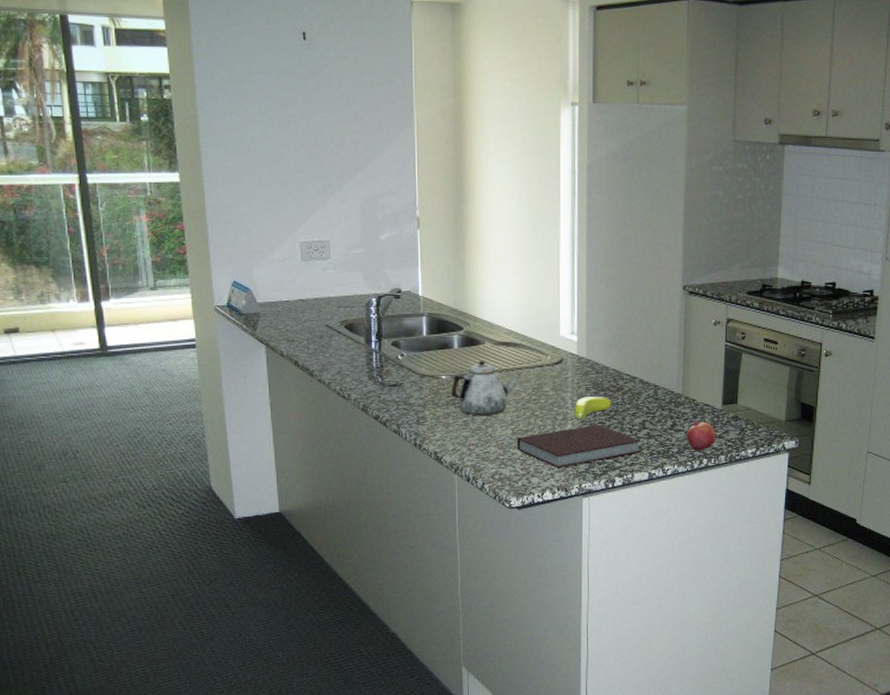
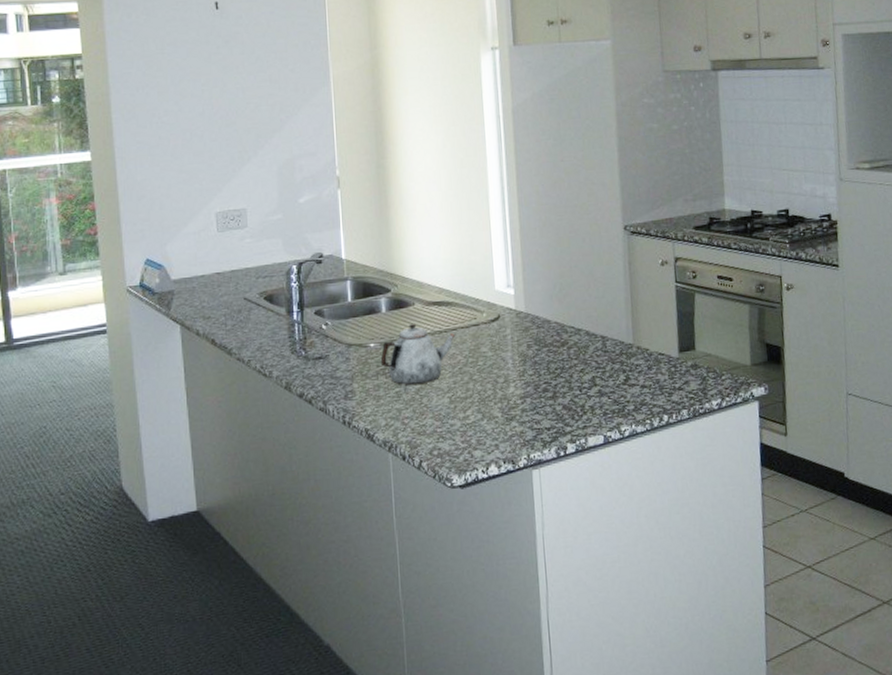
notebook: present [517,424,641,469] -> none [455,384,593,438]
banana: present [574,397,611,420] -> none [516,353,557,382]
pomegranate: present [686,421,716,451] -> none [641,372,675,407]

